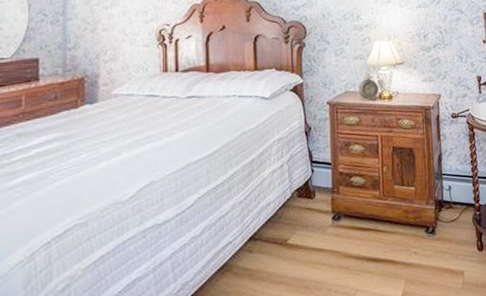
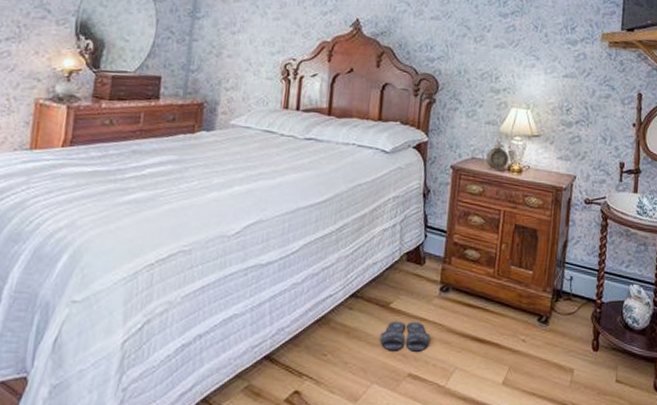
slippers: none [282,252,330,286] -> present [380,321,431,352]

